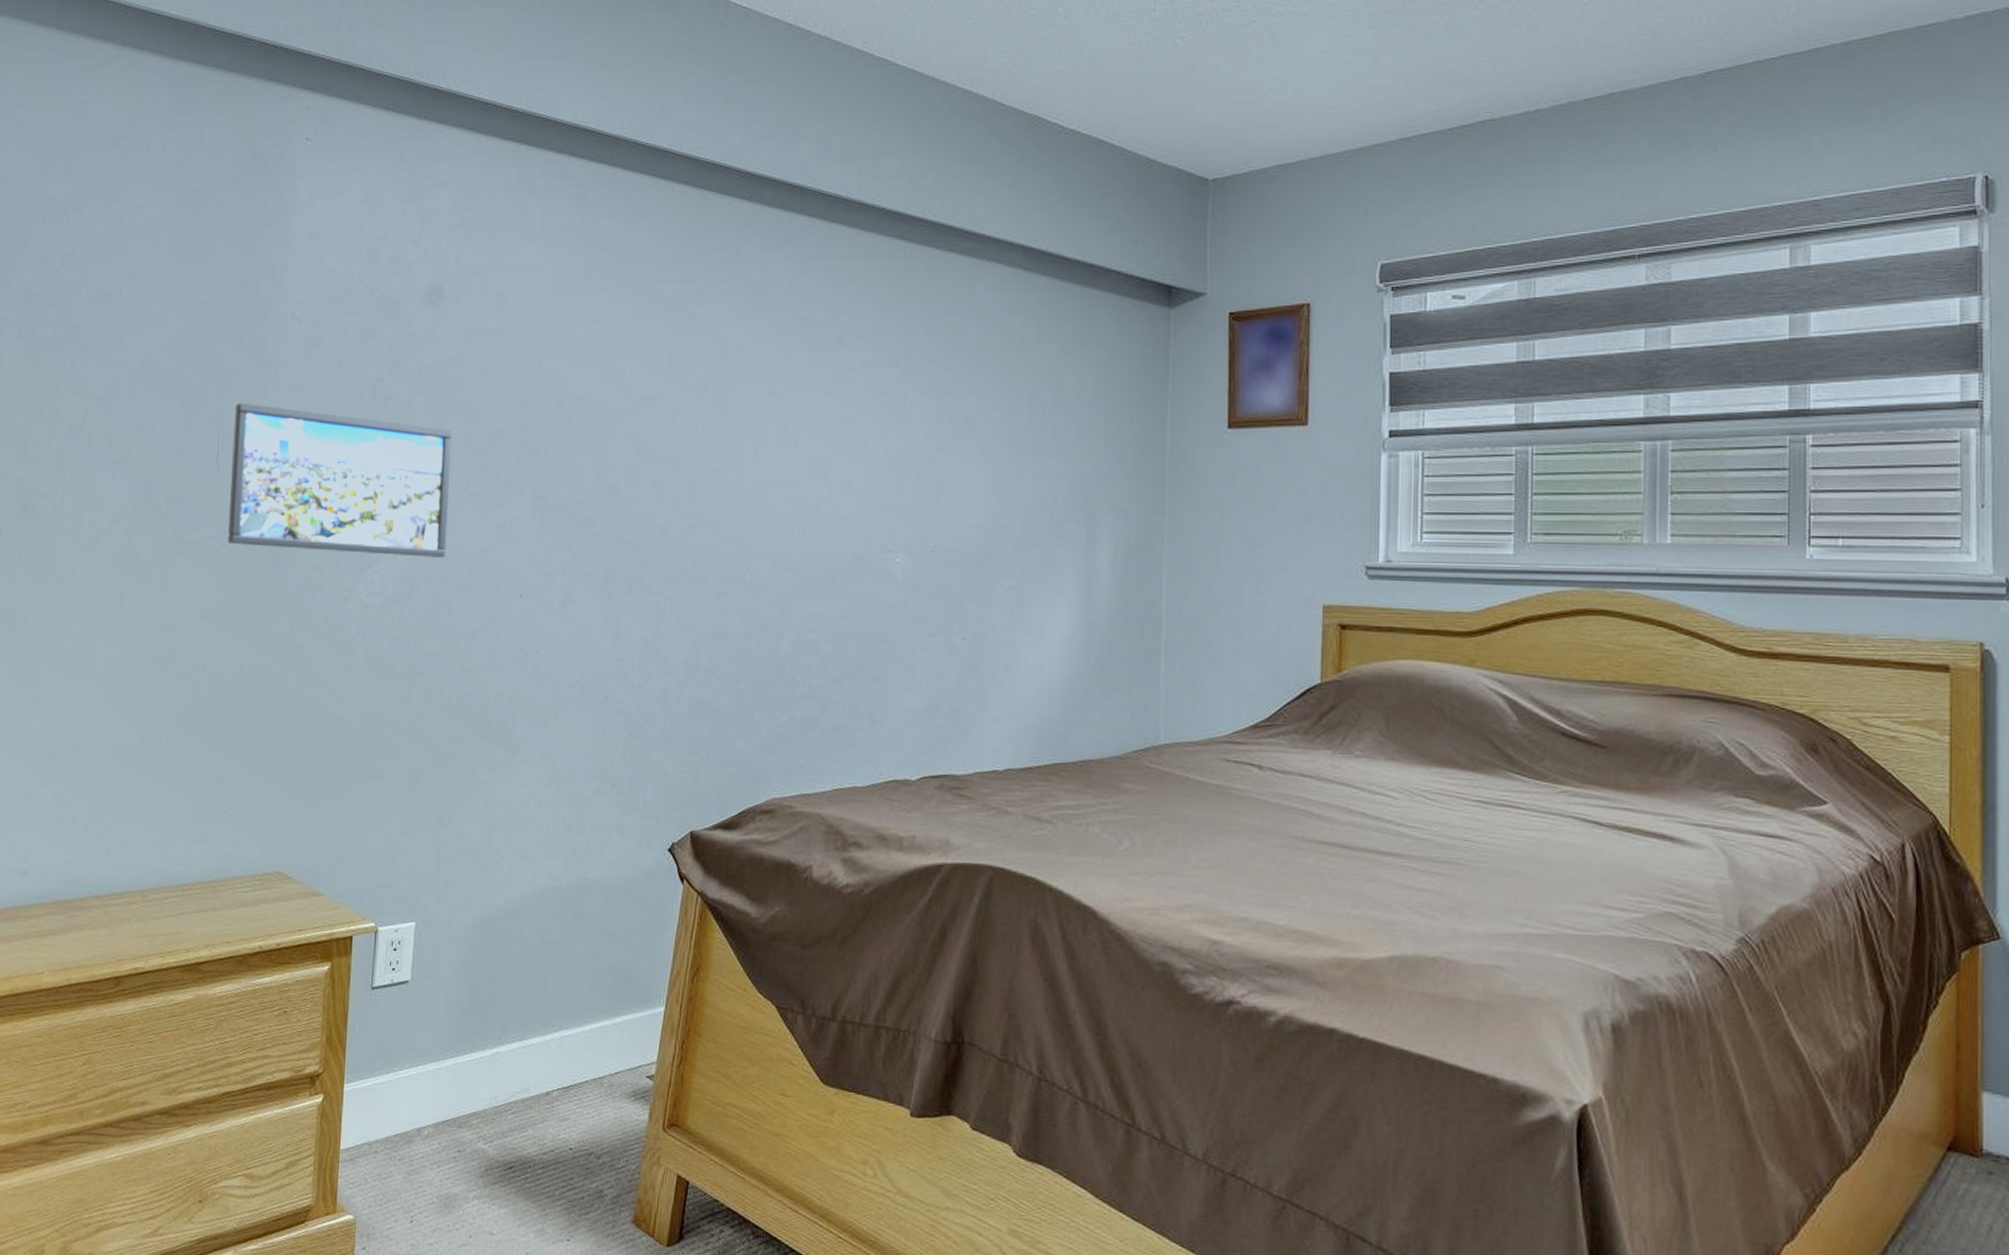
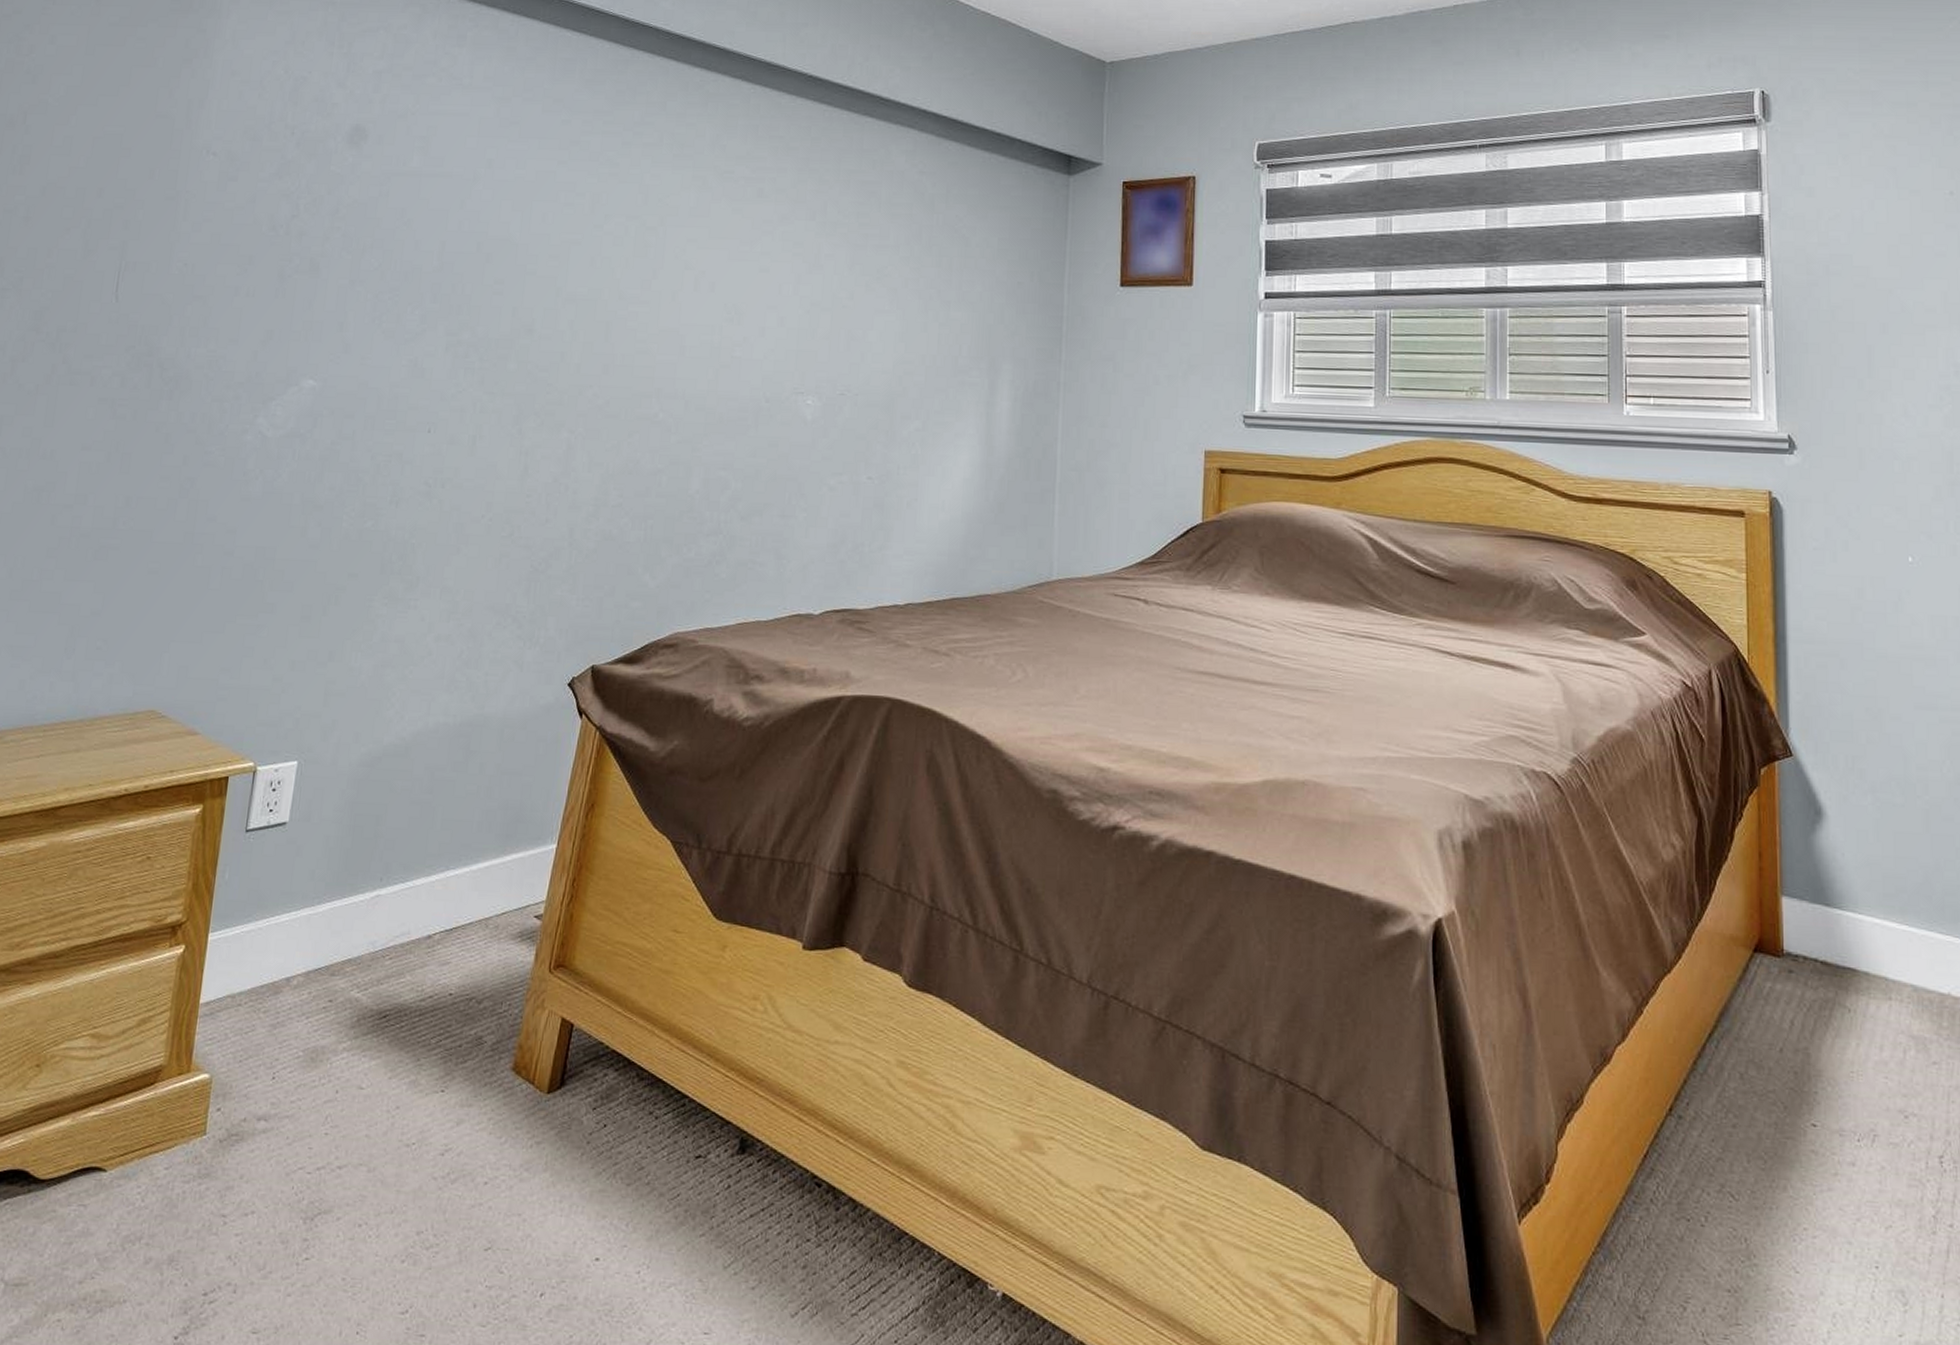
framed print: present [227,403,453,559] -> none [121,233,368,393]

